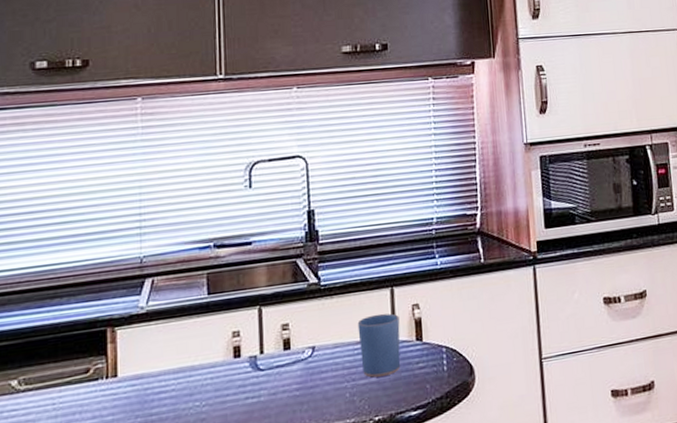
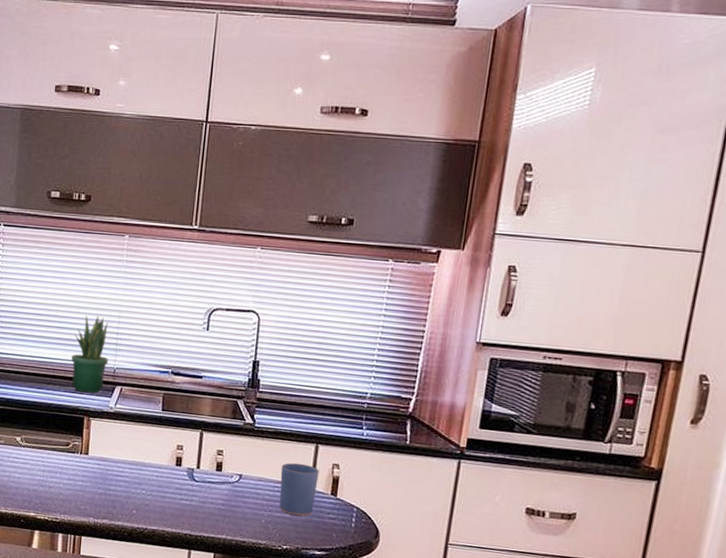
planter: none [81,197,132,298] -> present [70,315,109,393]

